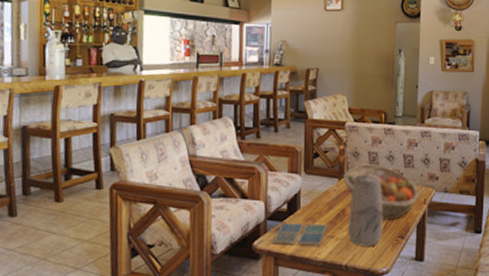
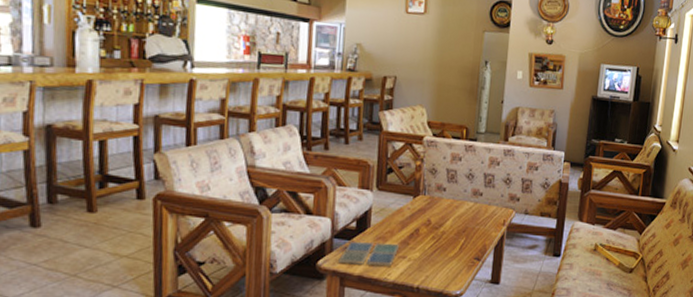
fruit basket: present [343,164,420,221] -> none [418,181,499,242]
vase: present [348,174,383,246] -> none [421,192,460,268]

